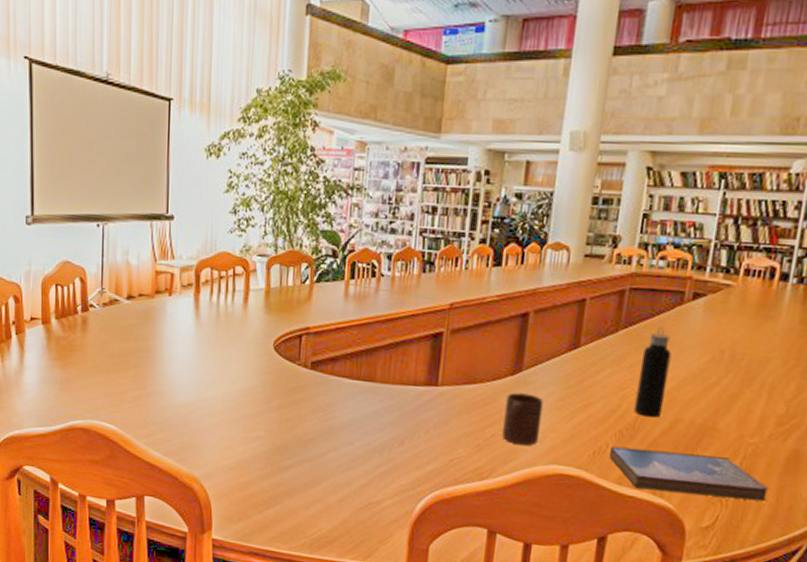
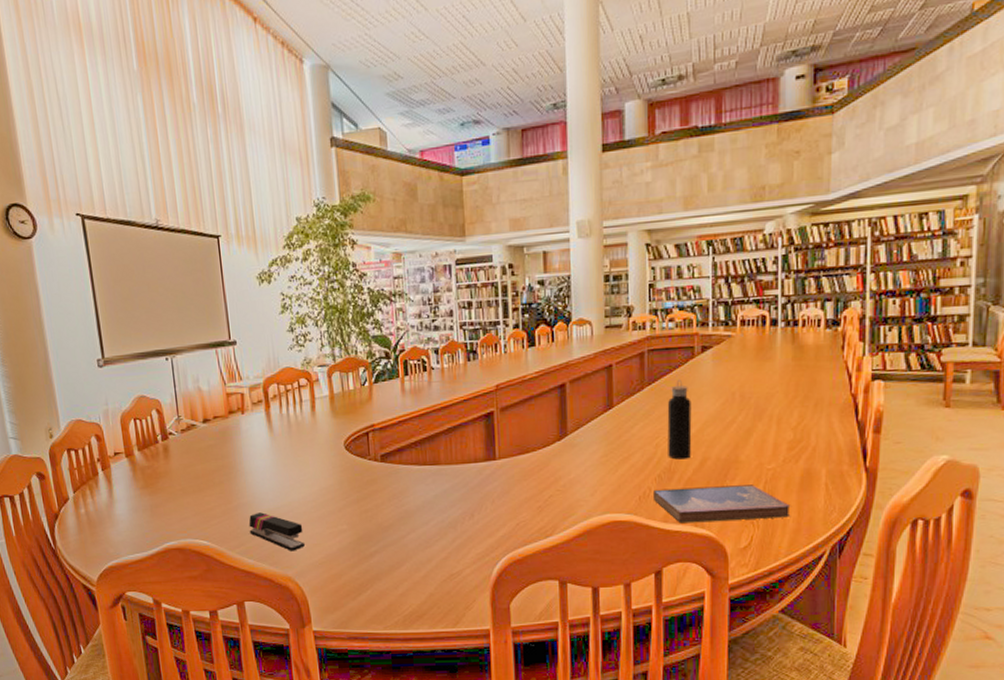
stapler: none [160,403,217,451] -> present [248,512,305,551]
cup: present [502,392,544,446] -> none [557,455,591,502]

